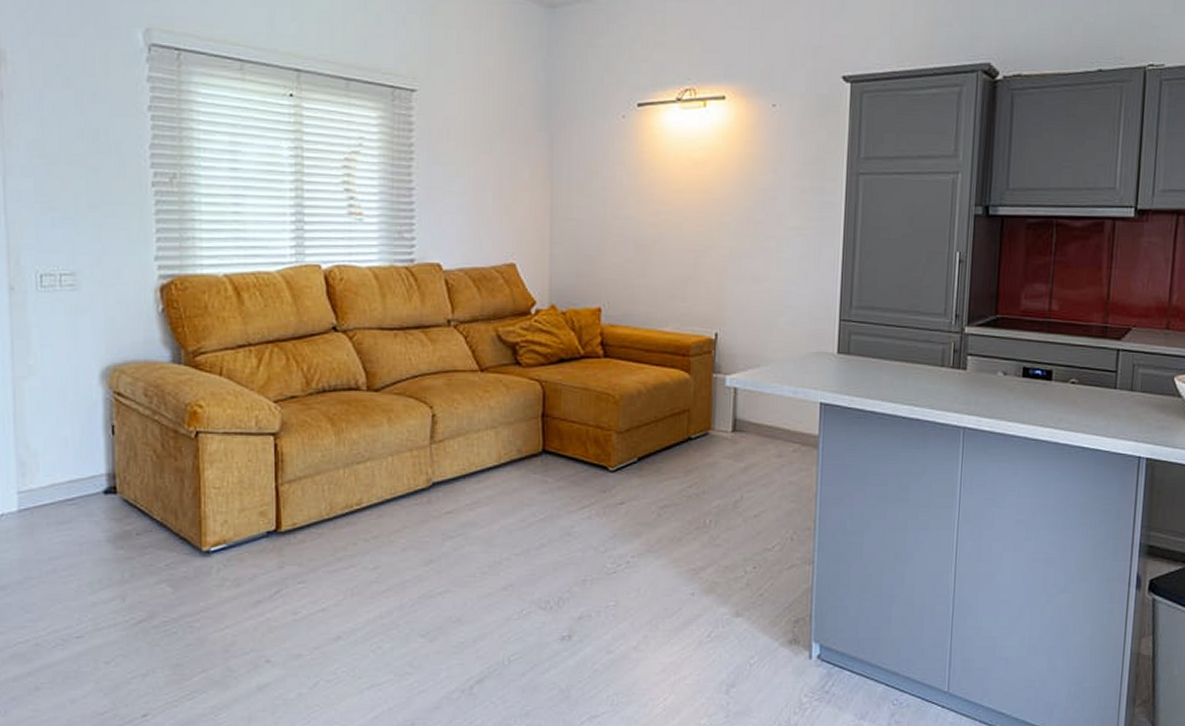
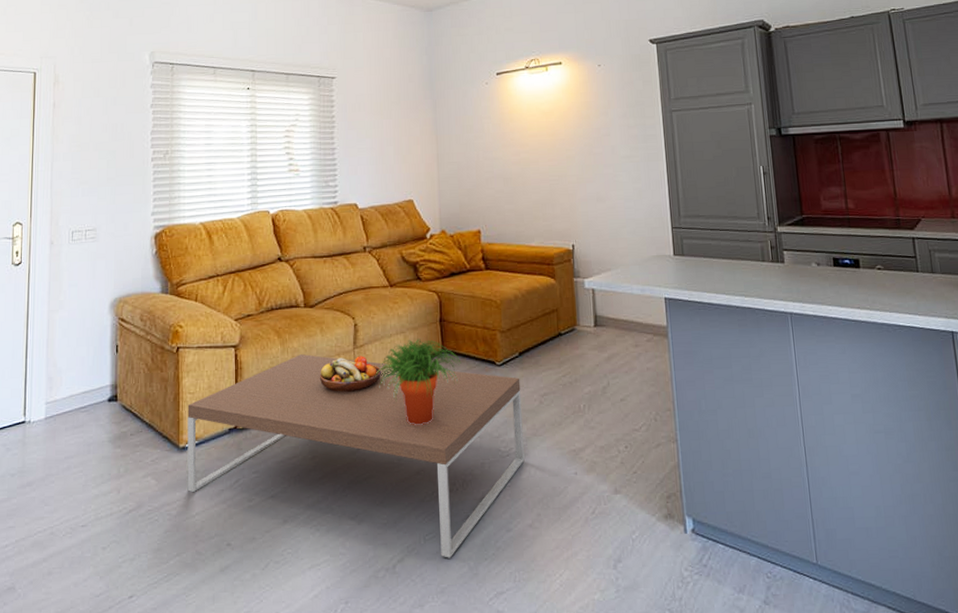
coffee table: none [212,448,637,680] -> present [187,354,525,558]
fruit bowl: none [385,453,466,496] -> present [319,356,382,393]
potted plant: none [457,436,566,535] -> present [375,339,462,425]

